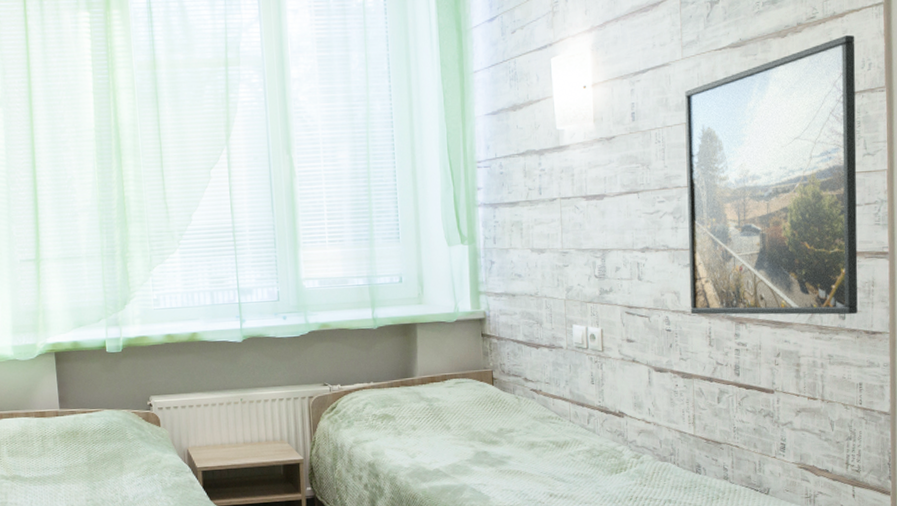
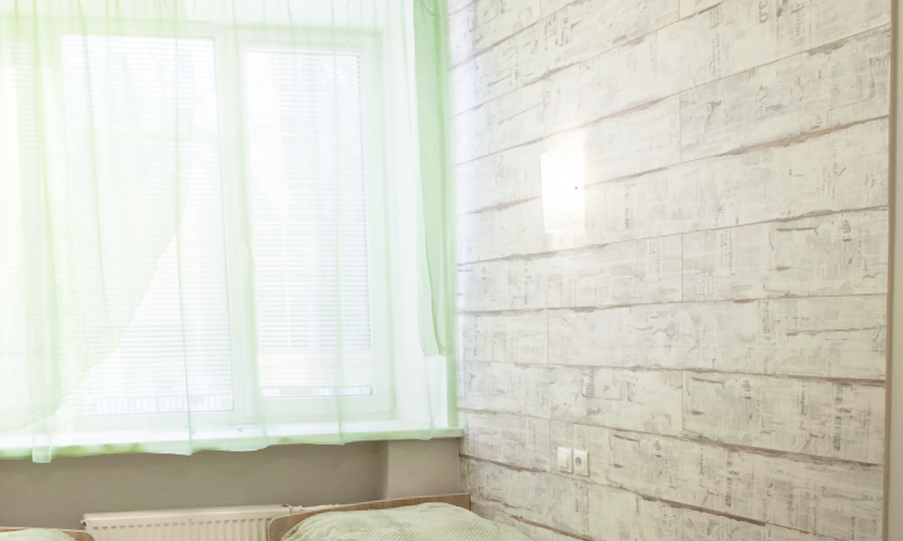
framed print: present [684,34,858,315] -> none [681,147,859,445]

